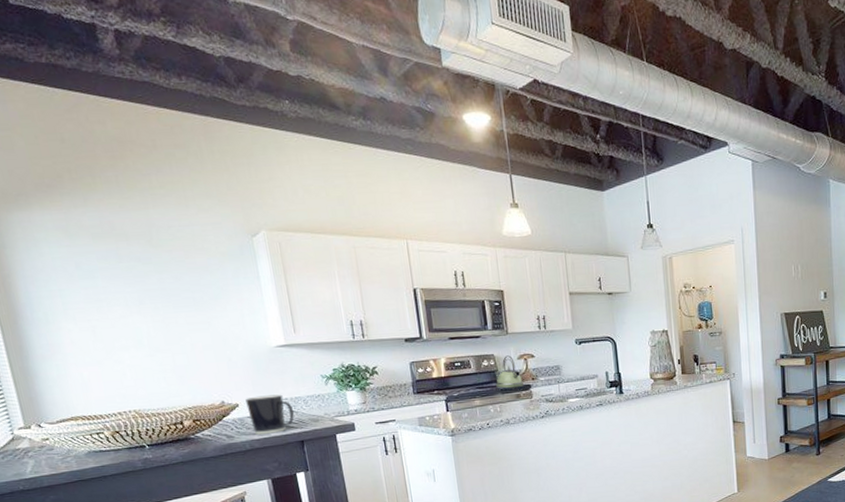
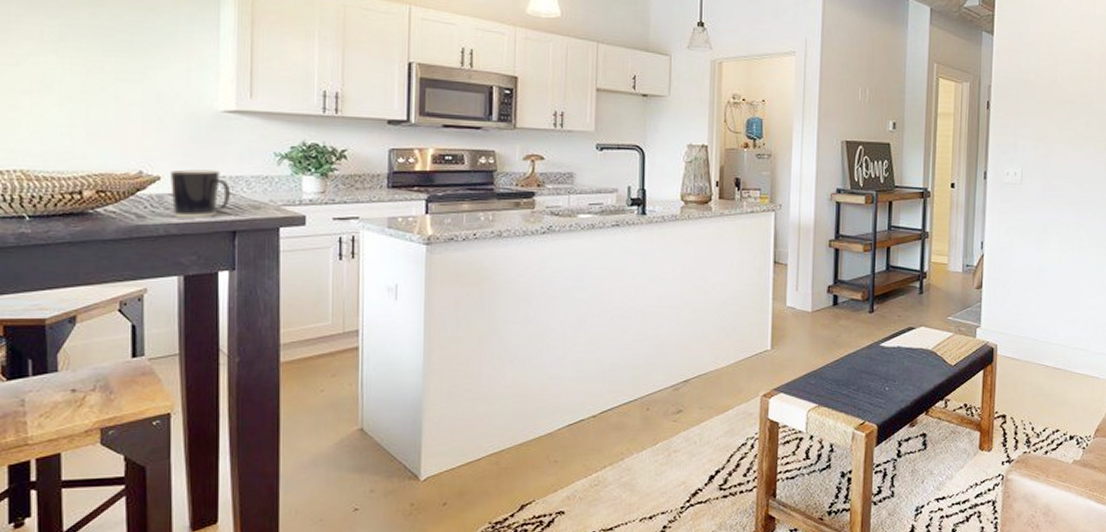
kettle: present [495,355,524,389] -> none [491,154,526,194]

